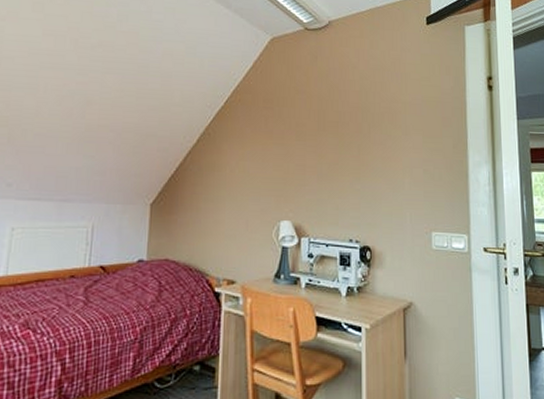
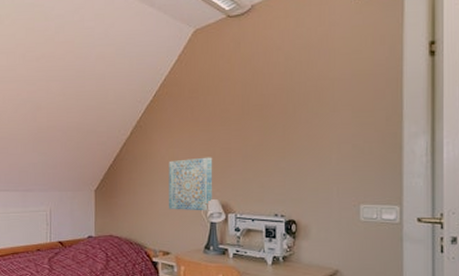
wall art: none [237,173,286,234] -> present [168,157,213,211]

